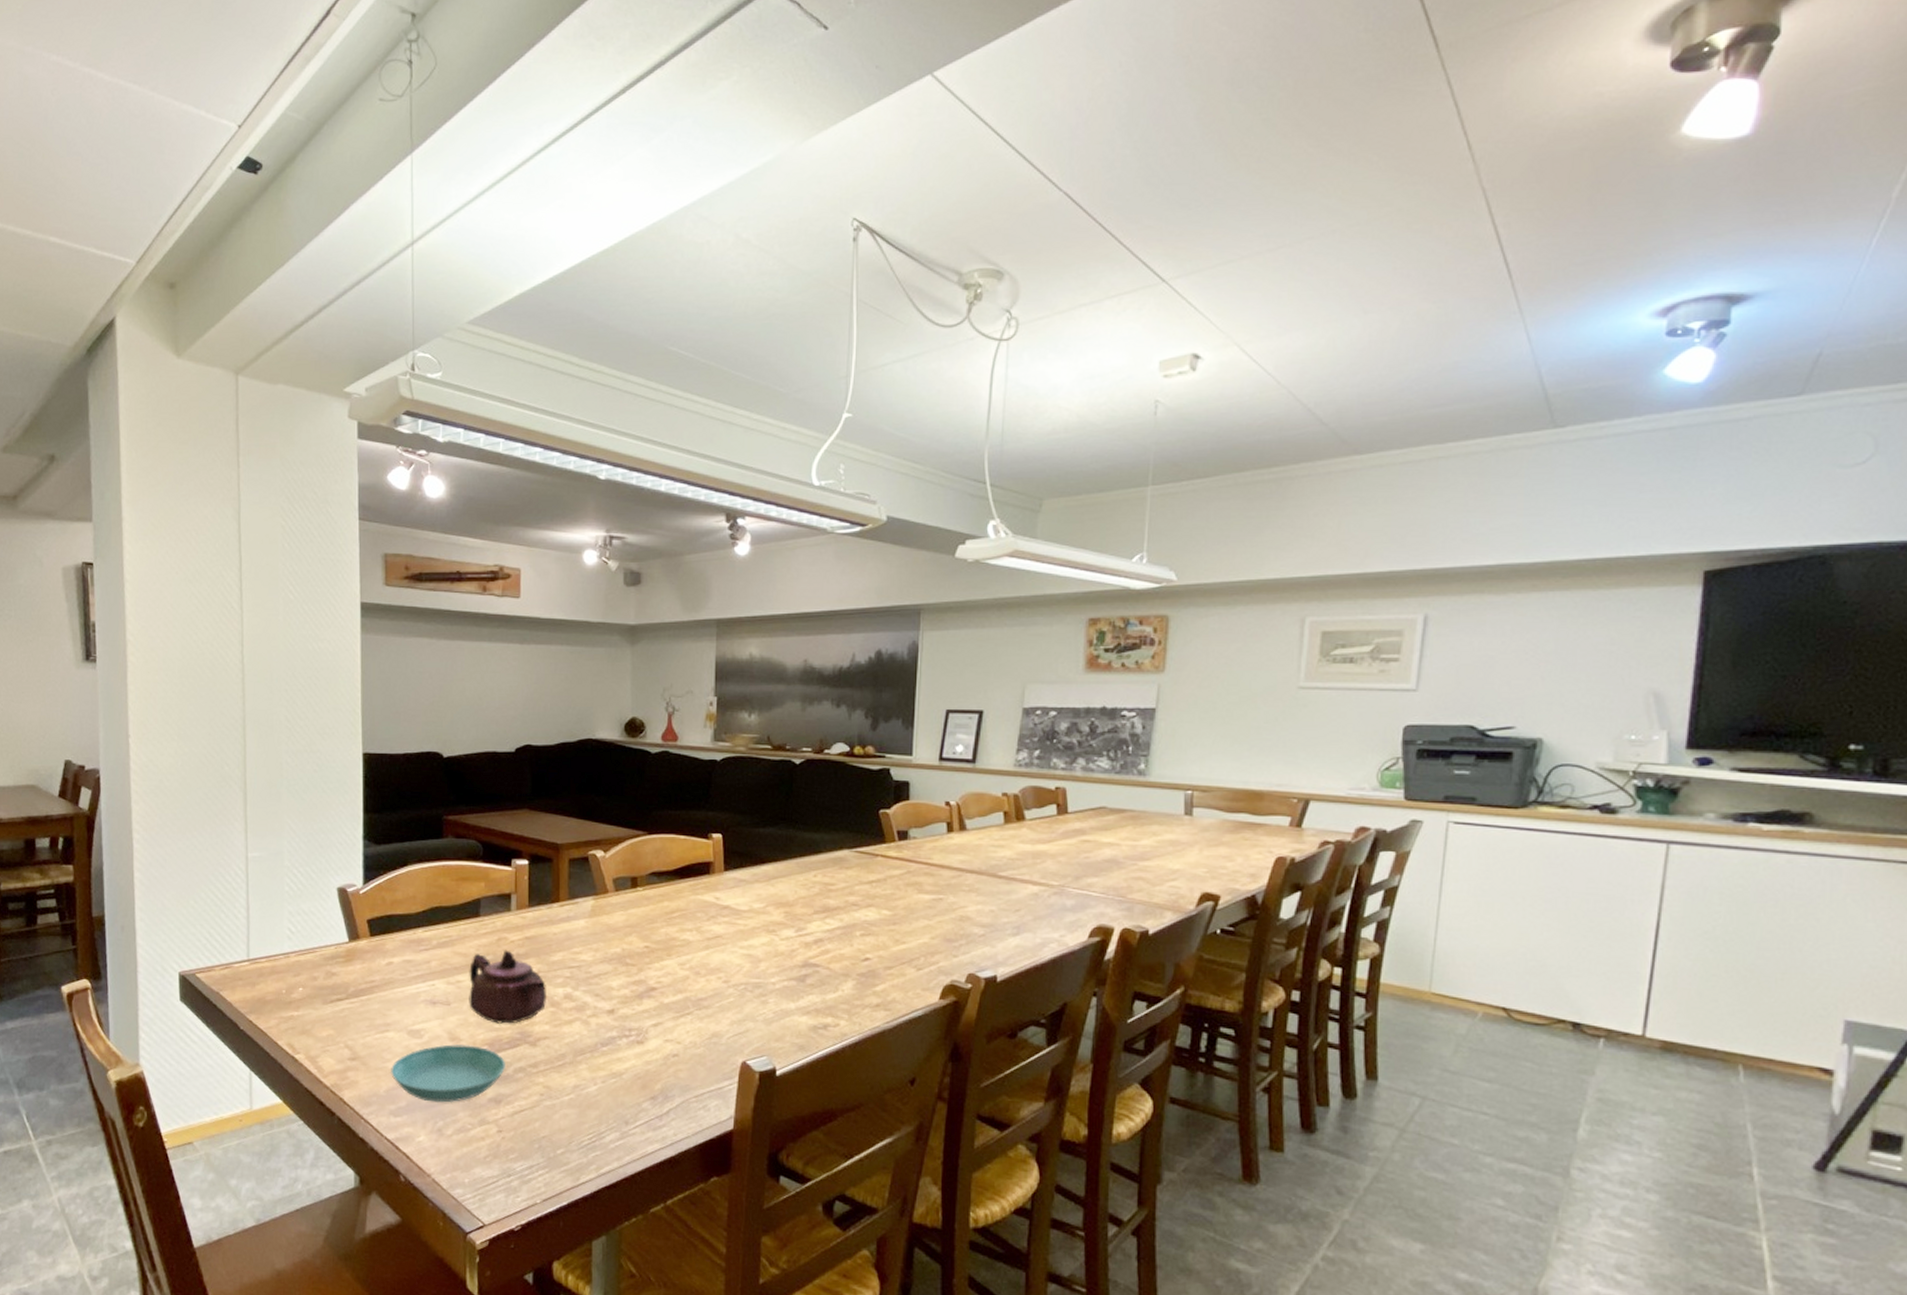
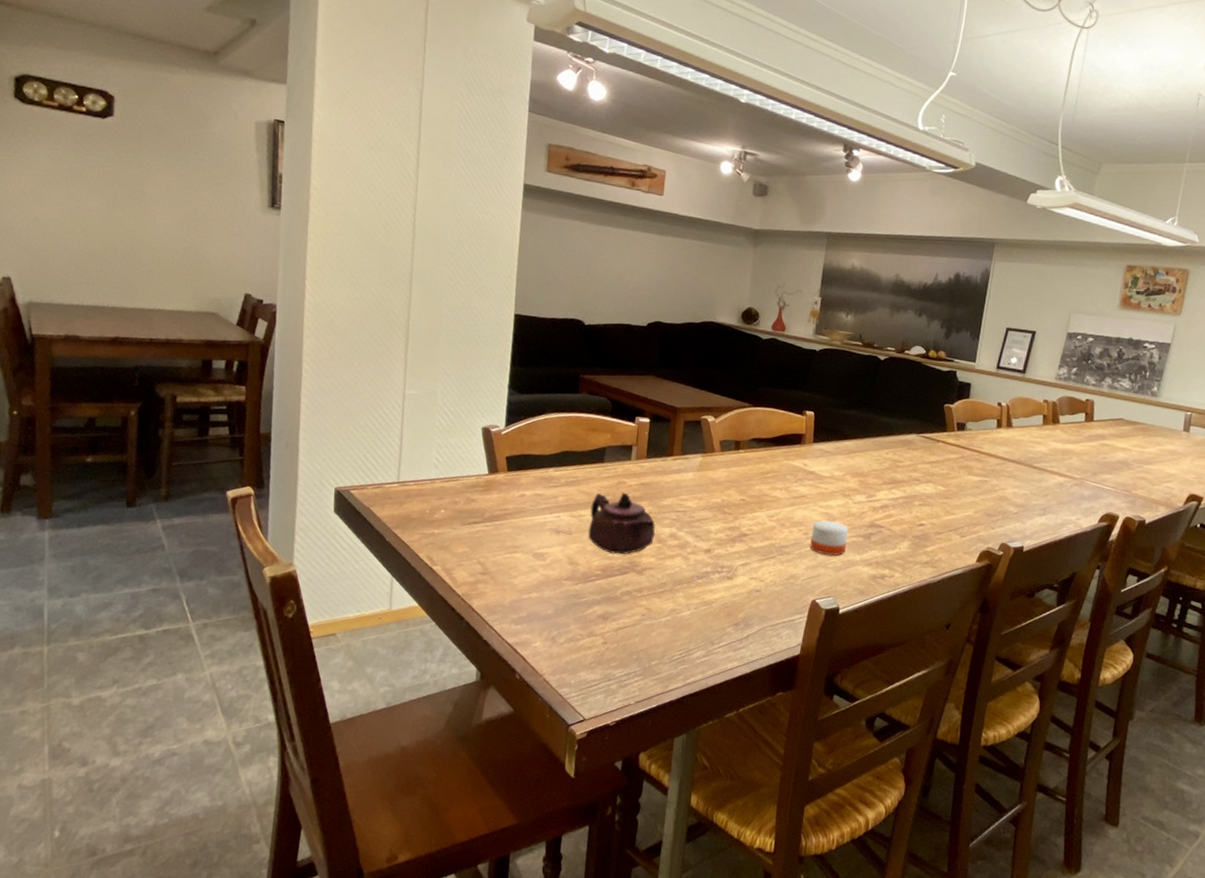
saucer: present [391,1044,505,1103] -> none [515,567,615,616]
candle: none [731,963,778,1006] -> present [809,520,849,556]

